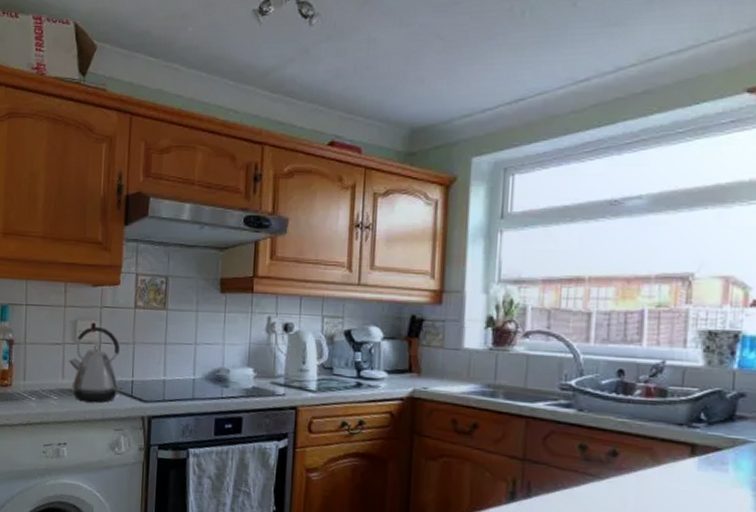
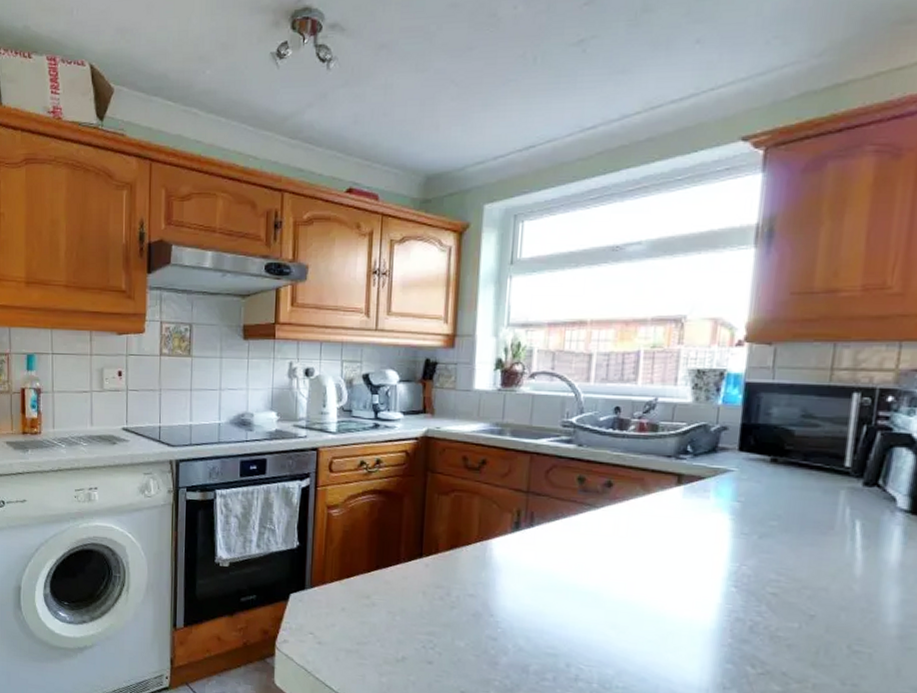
kettle: present [68,326,123,402] -> none [96,374,150,448]

